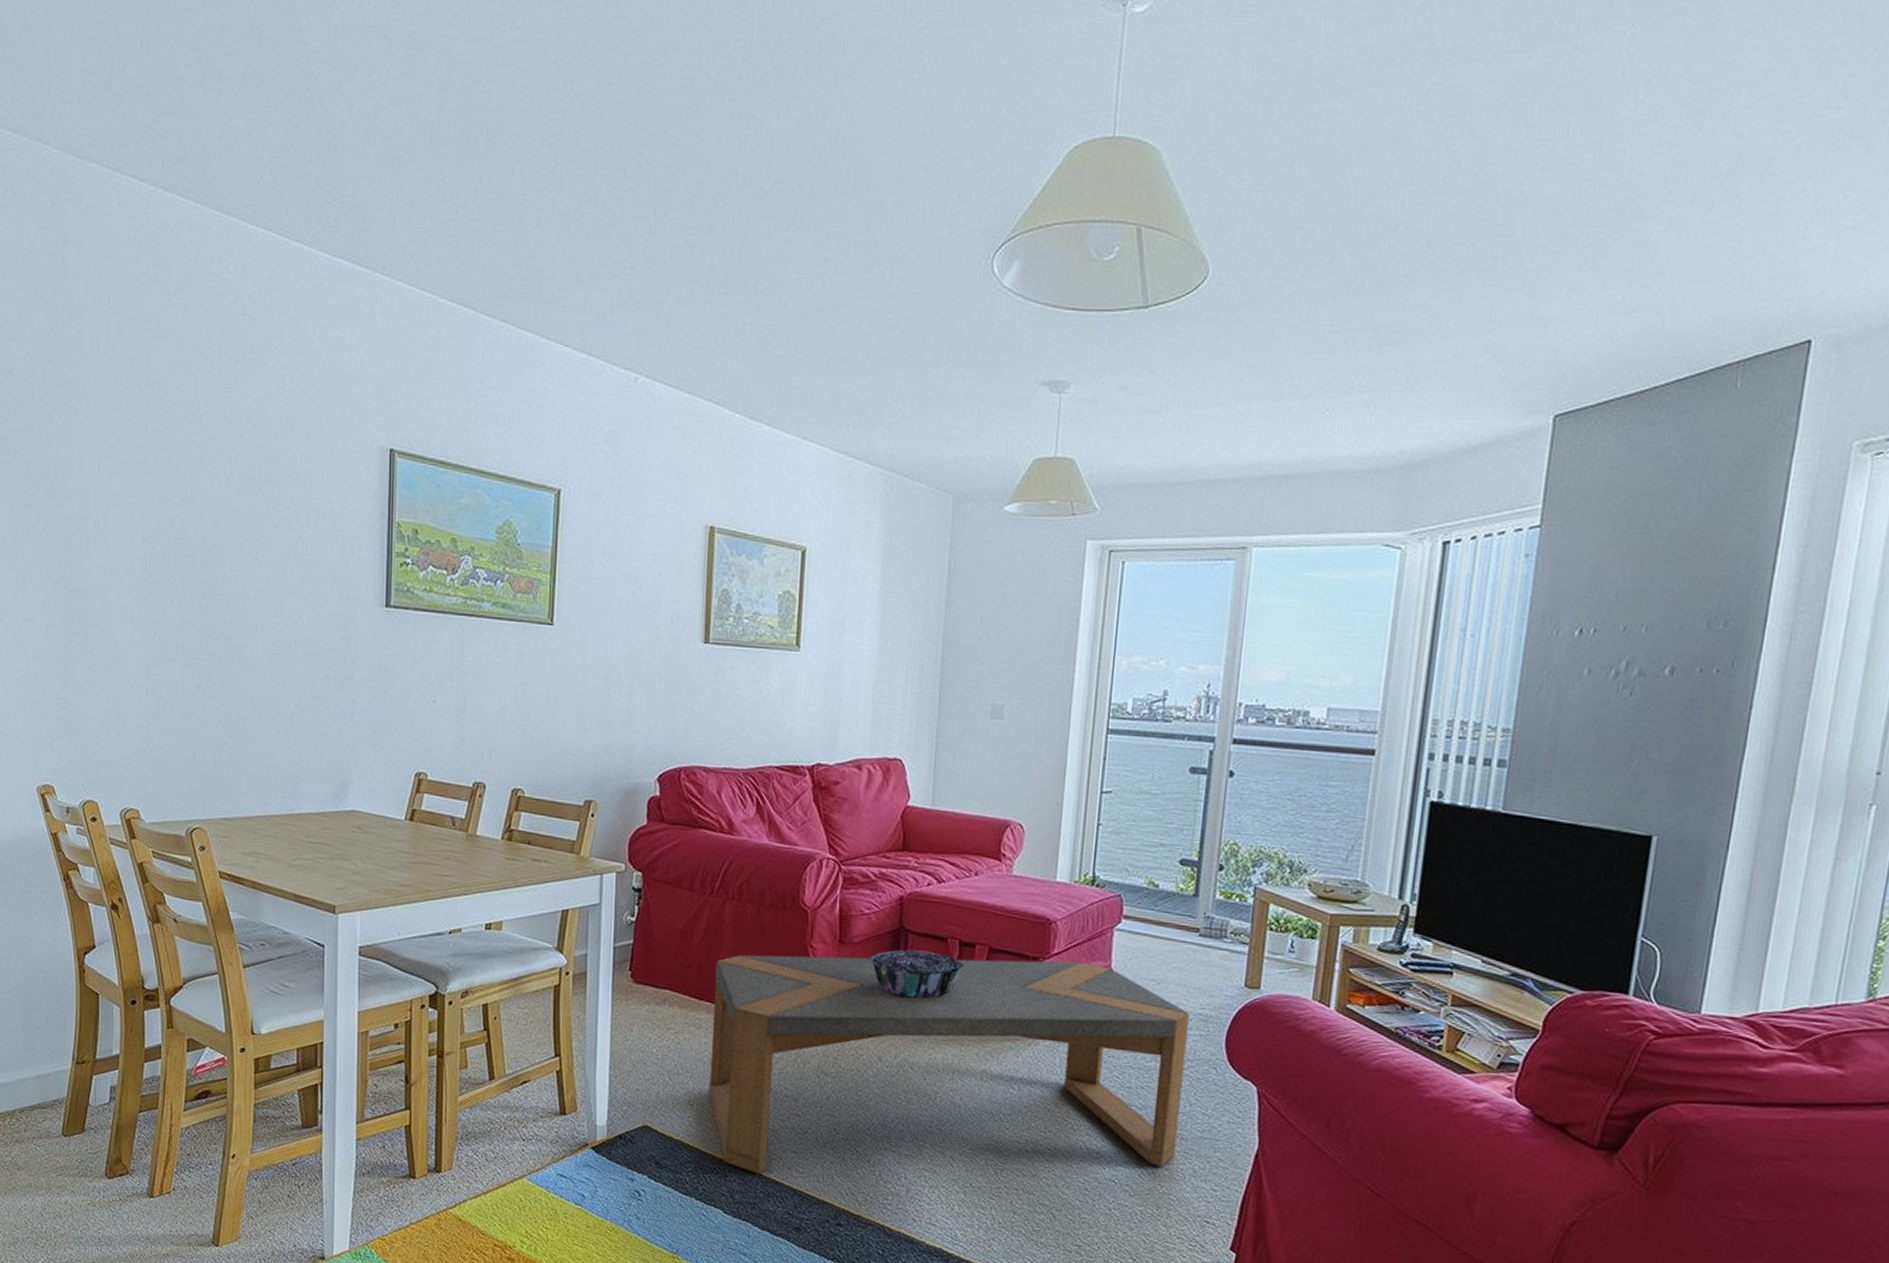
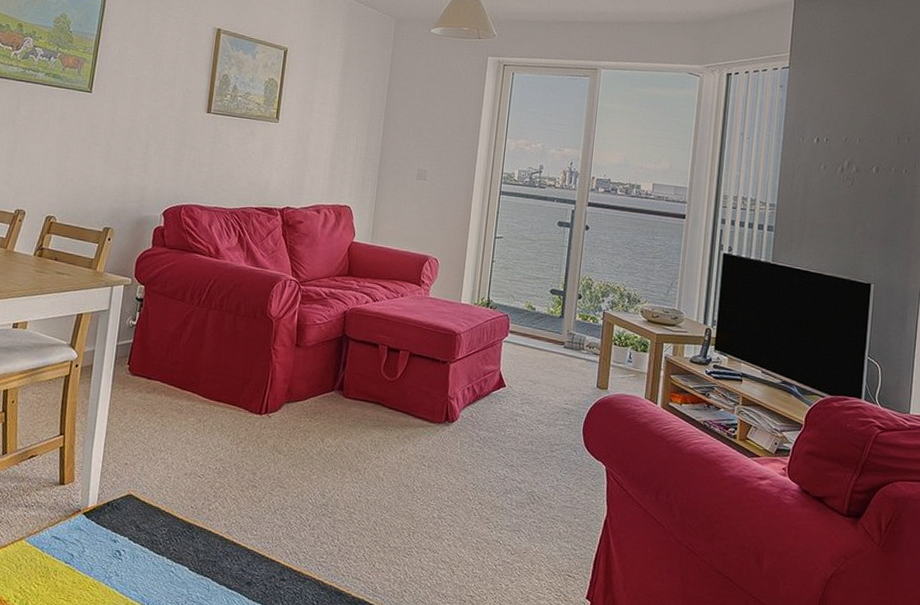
coffee table: present [709,954,1189,1174] -> none [184,354,557,537]
decorative bowl: present [870,949,964,999] -> none [319,353,391,392]

